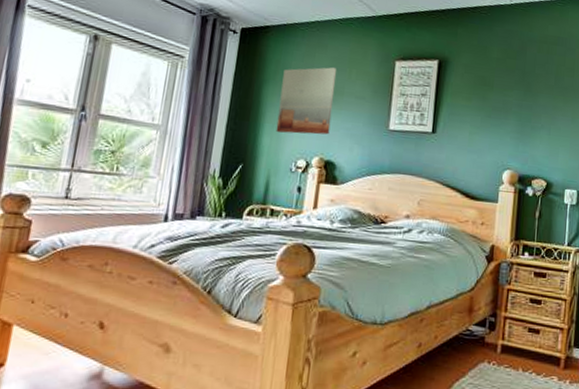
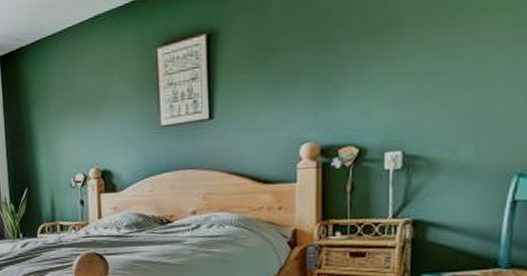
wall art: present [276,67,337,135] -> none [46,73,101,151]

